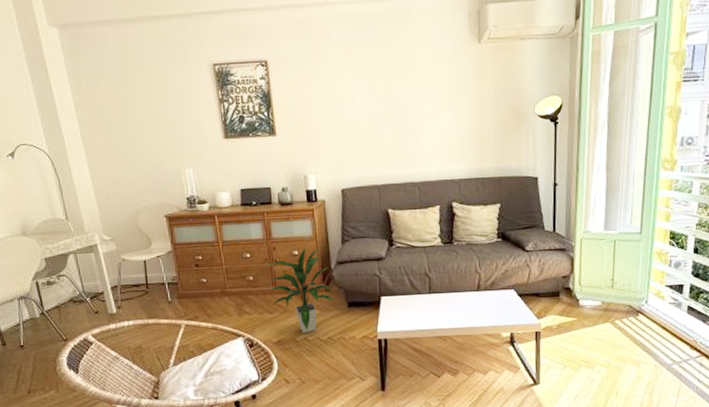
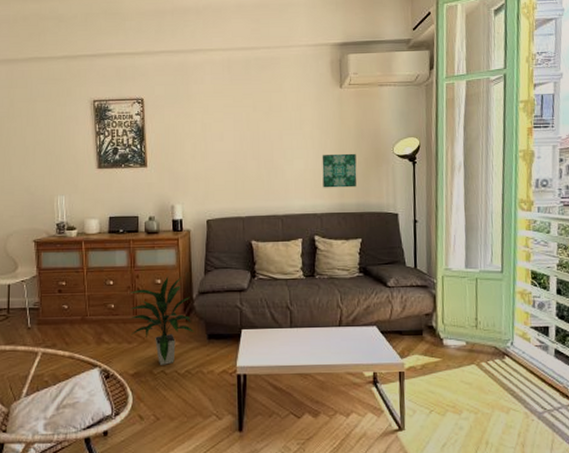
wall art: none [459,114,496,153] -> present [322,153,357,188]

